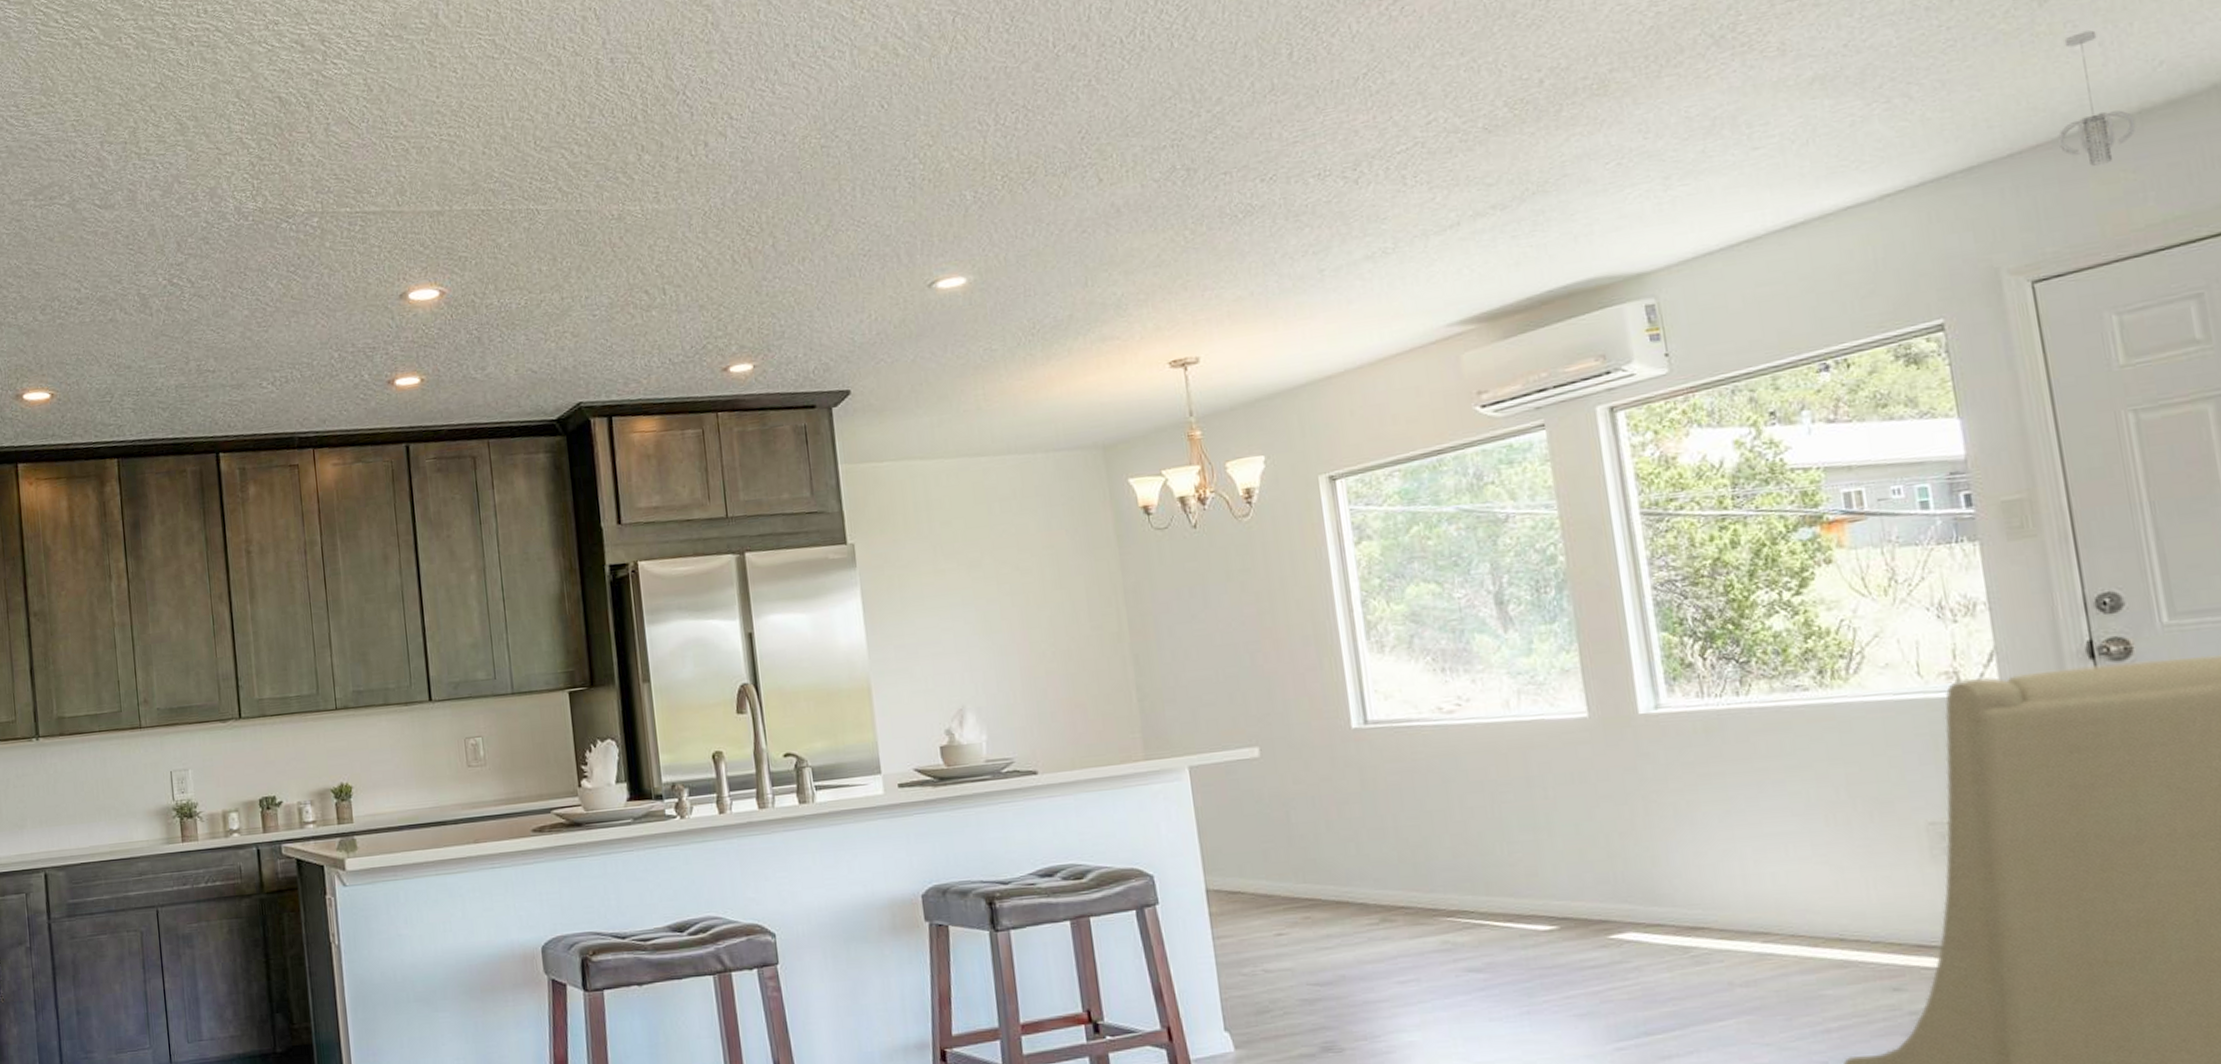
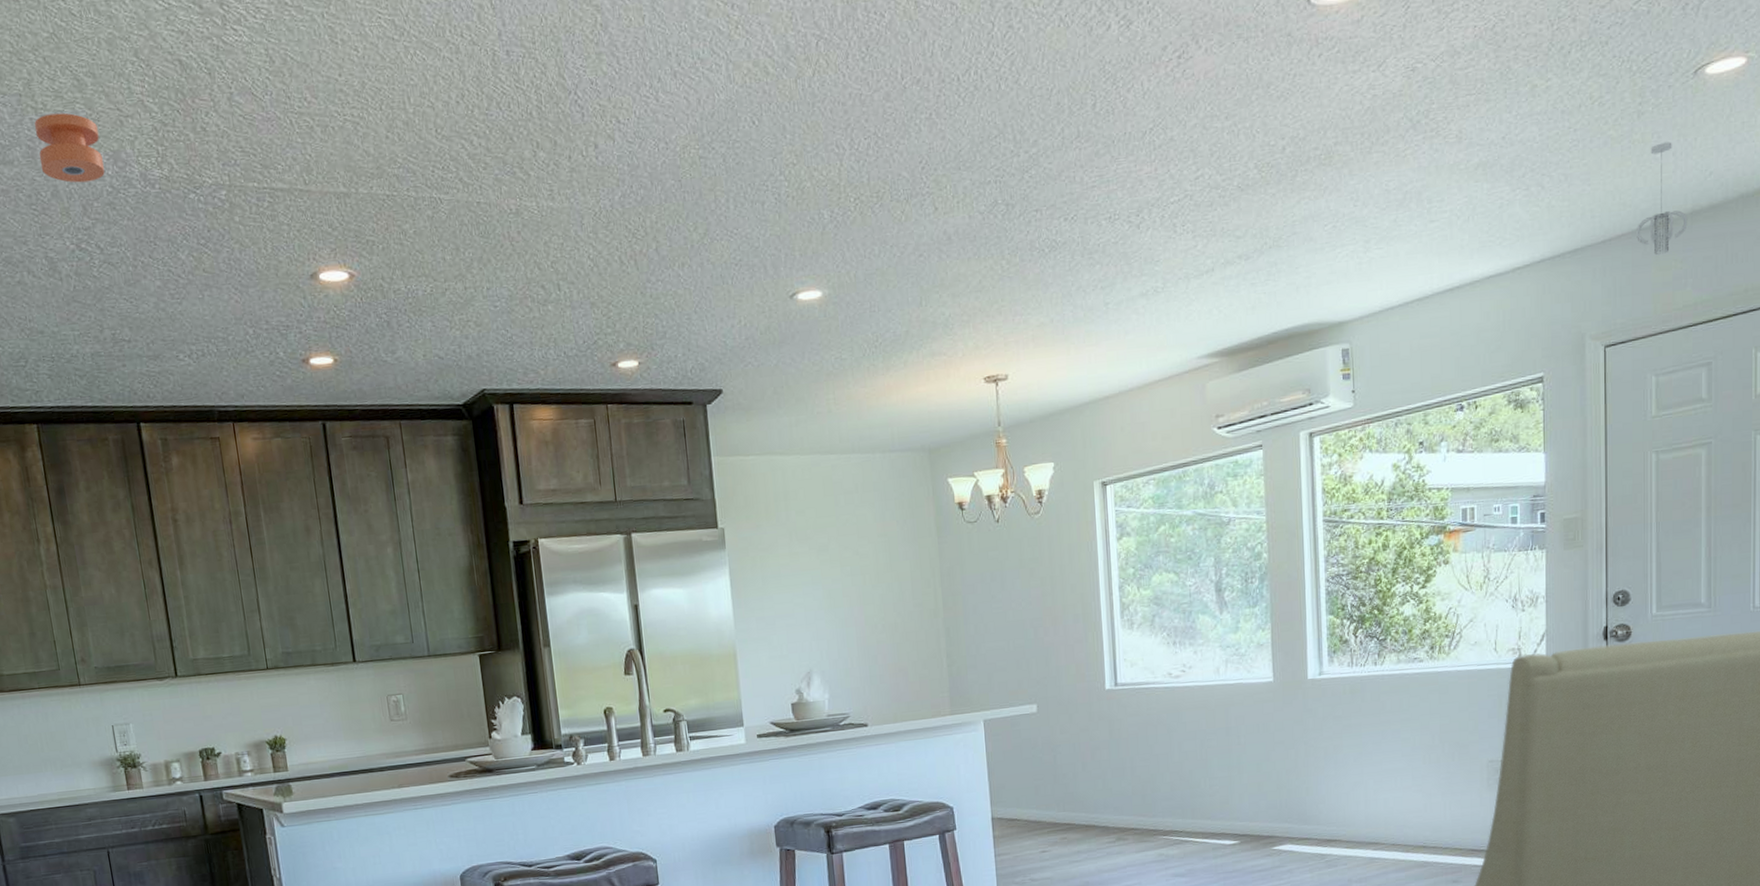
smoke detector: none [137,155,201,221] -> present [34,112,105,183]

